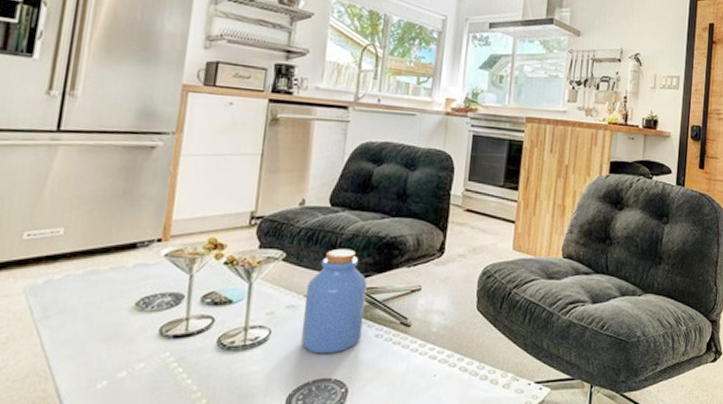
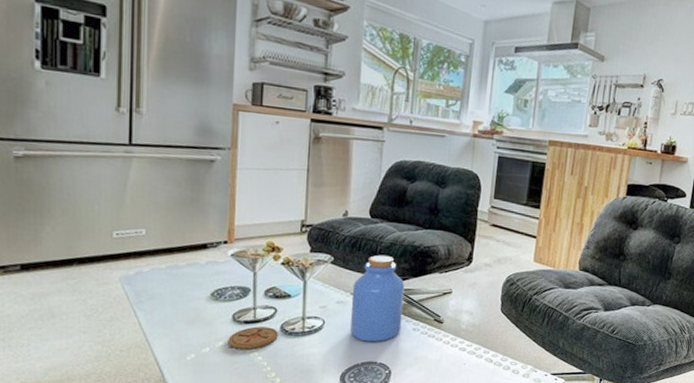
coaster: none [150,341,214,371] -> present [228,326,278,350]

